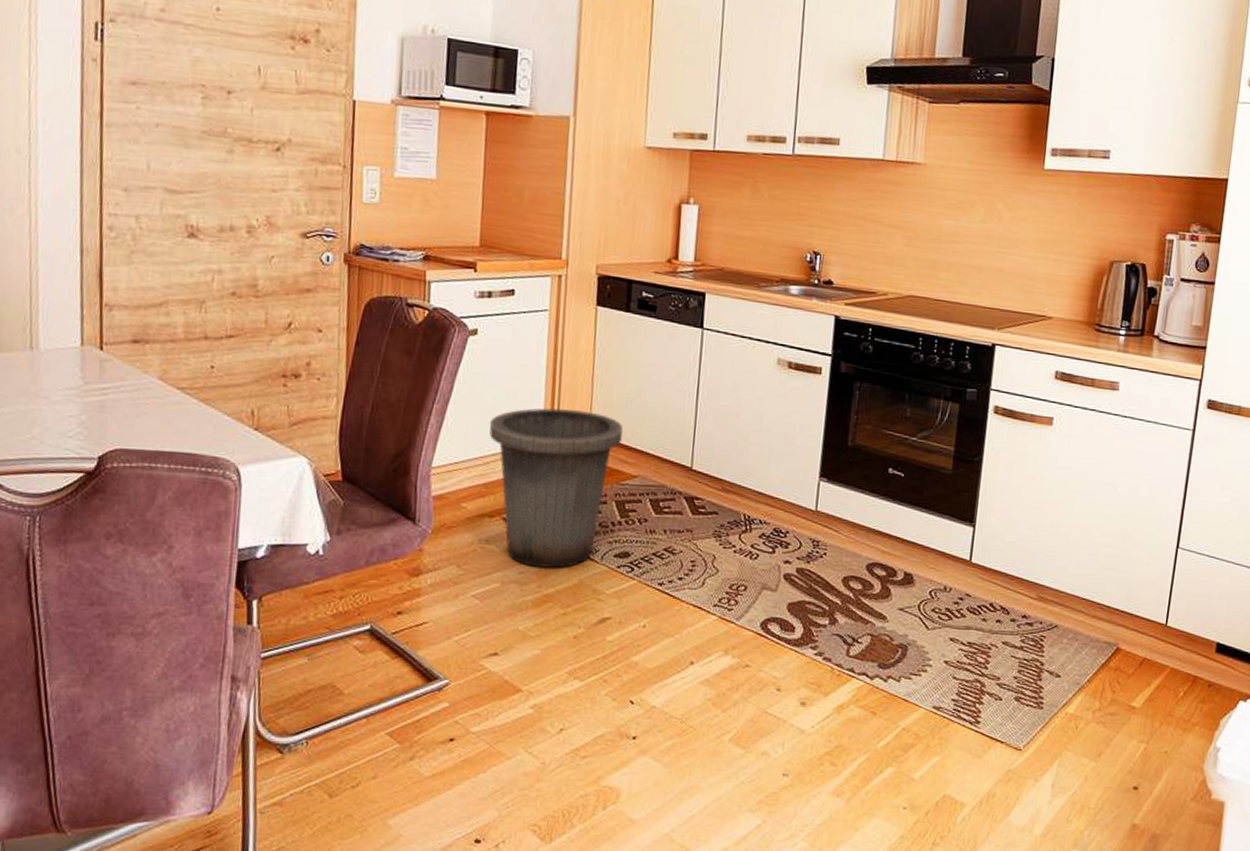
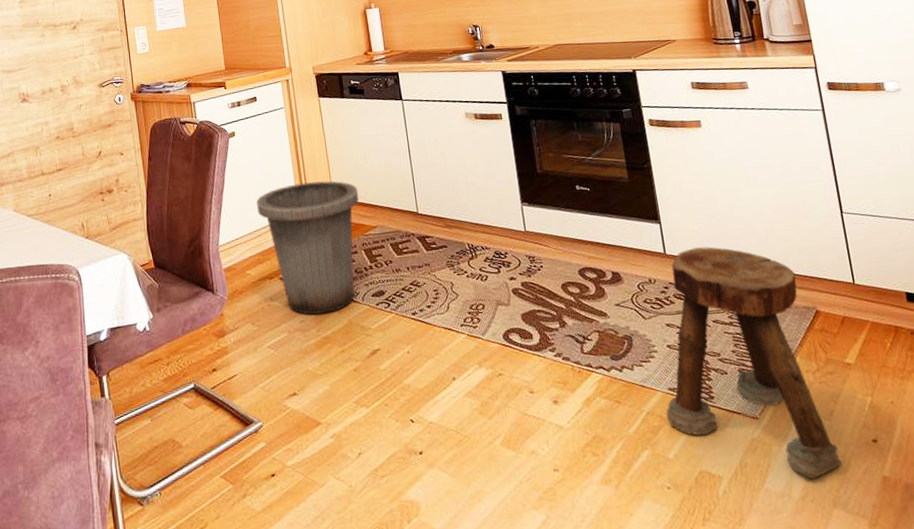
stool: none [923,560,1107,818] -> present [666,246,842,480]

